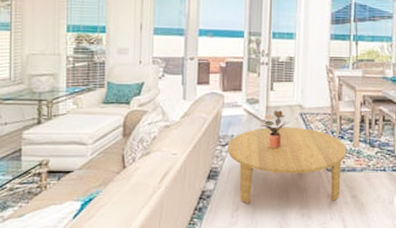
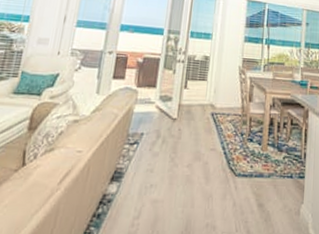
coffee table: present [227,126,347,203] -> none [135,126,255,210]
potted plant: present [261,110,290,149] -> none [171,109,201,150]

